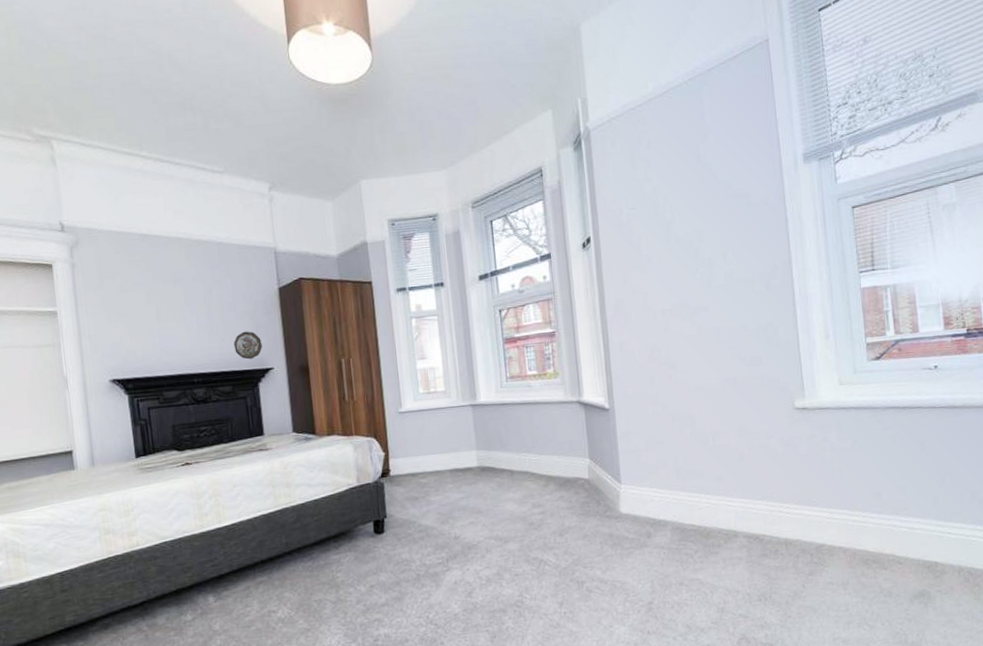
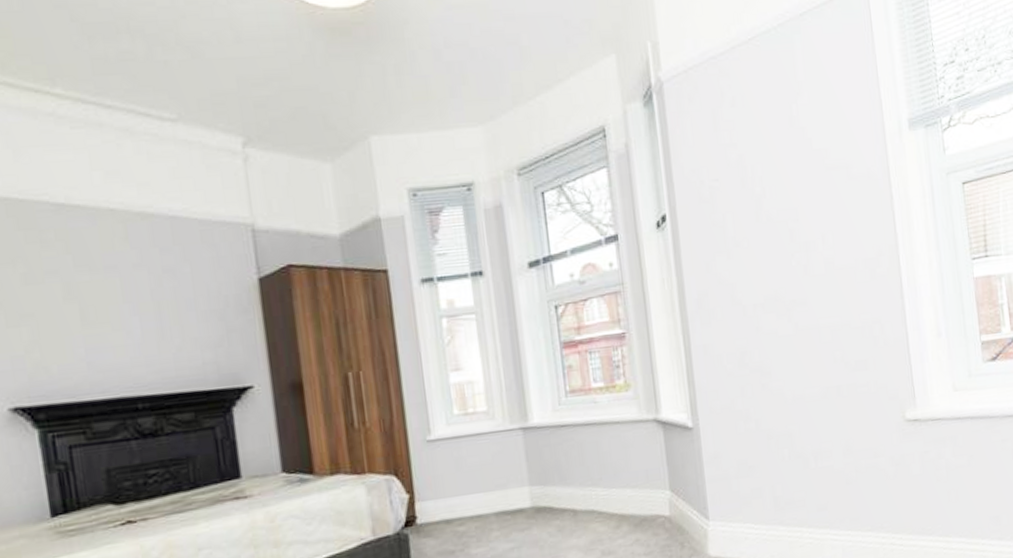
decorative plate: present [234,331,262,360] -> none [195,337,237,376]

